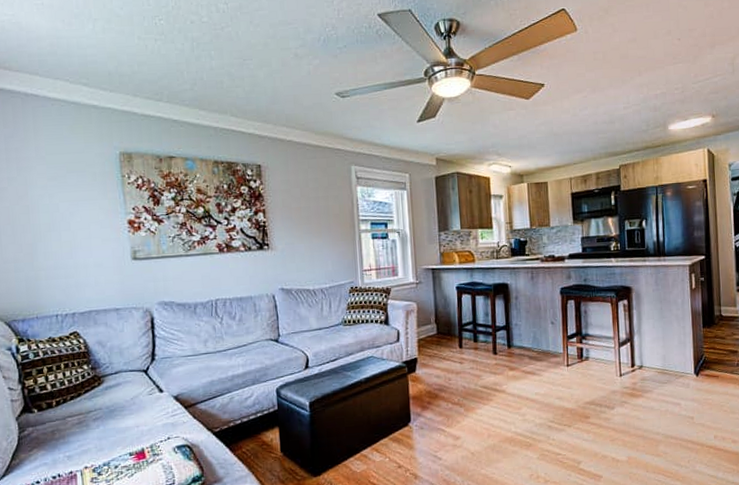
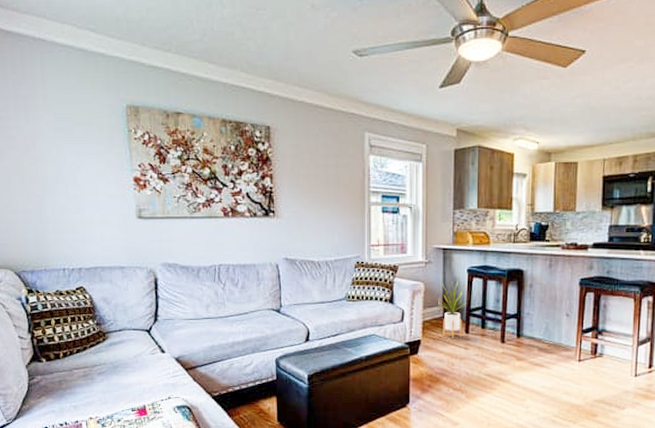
house plant: none [431,294,458,355] -> present [438,276,468,339]

